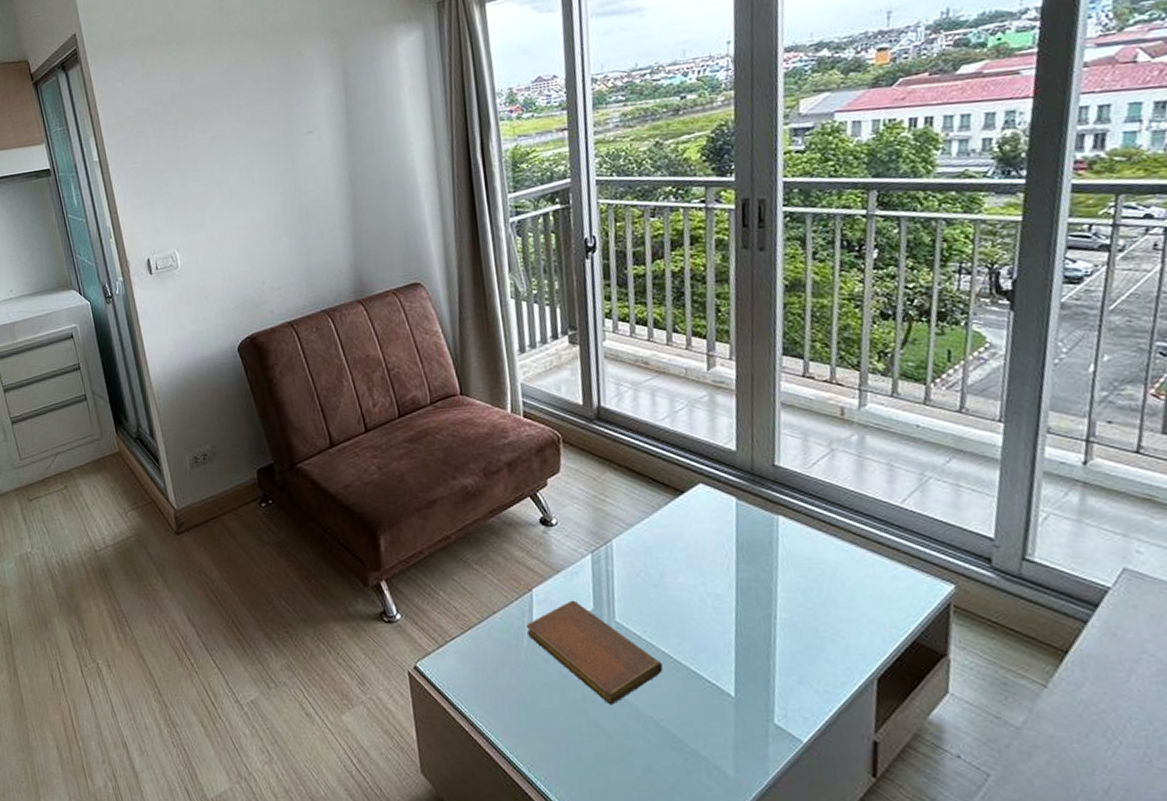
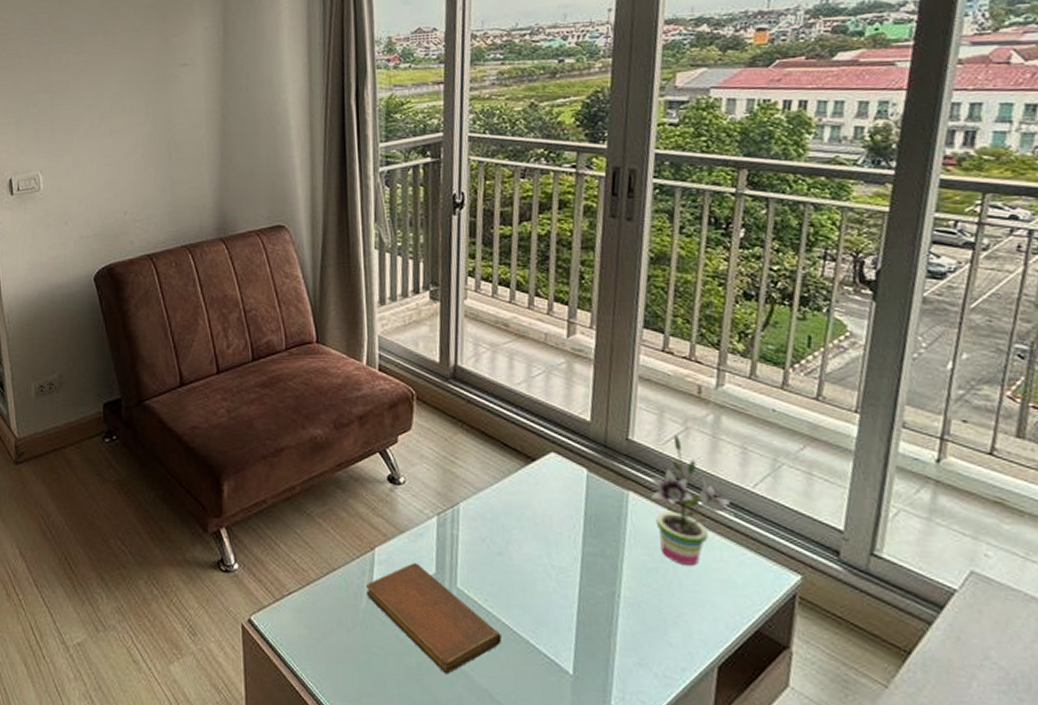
potted plant: none [799,457,885,583] -> present [650,435,735,565]

